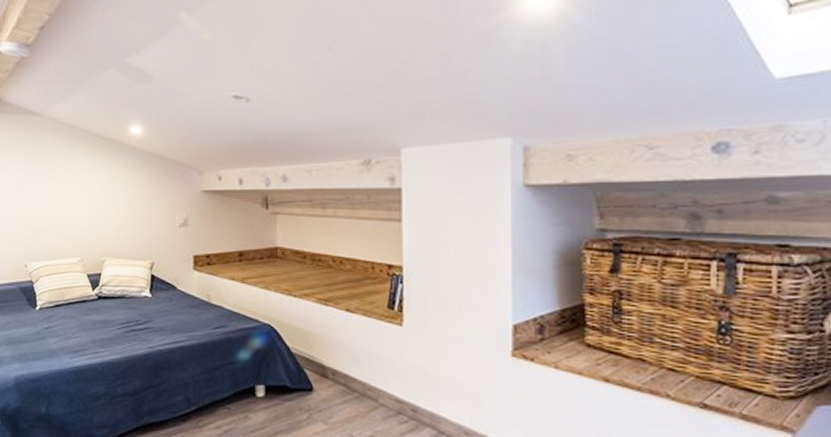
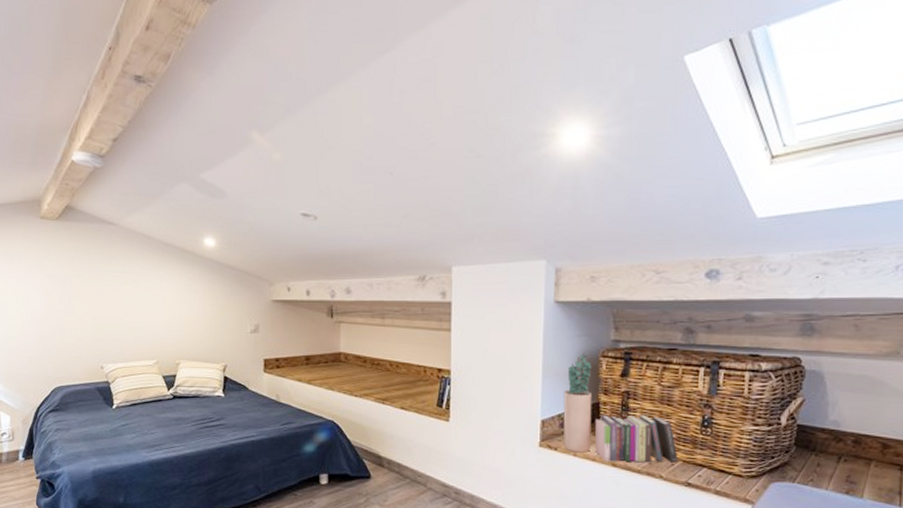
vase: none [539,245,576,366] -> present [563,353,593,454]
books: none [579,319,689,378] -> present [594,414,678,463]

